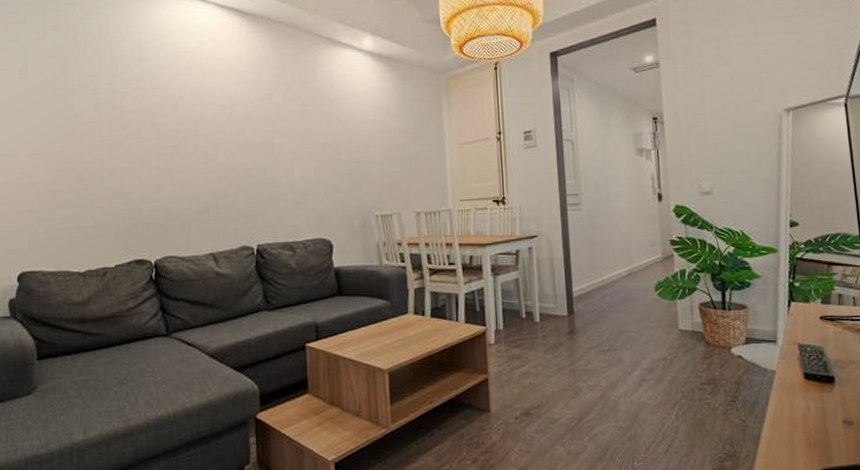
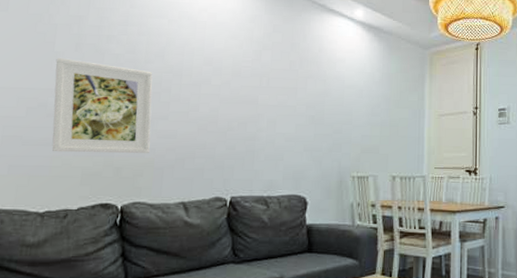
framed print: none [77,119,175,213] -> present [51,58,153,154]

